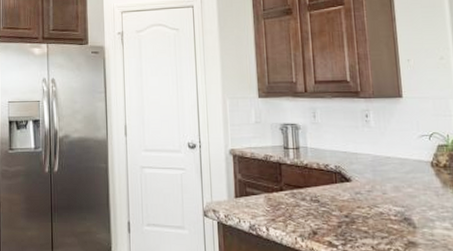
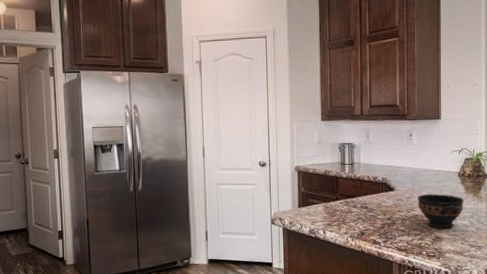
bowl: none [381,188,442,232] -> present [418,194,464,229]

